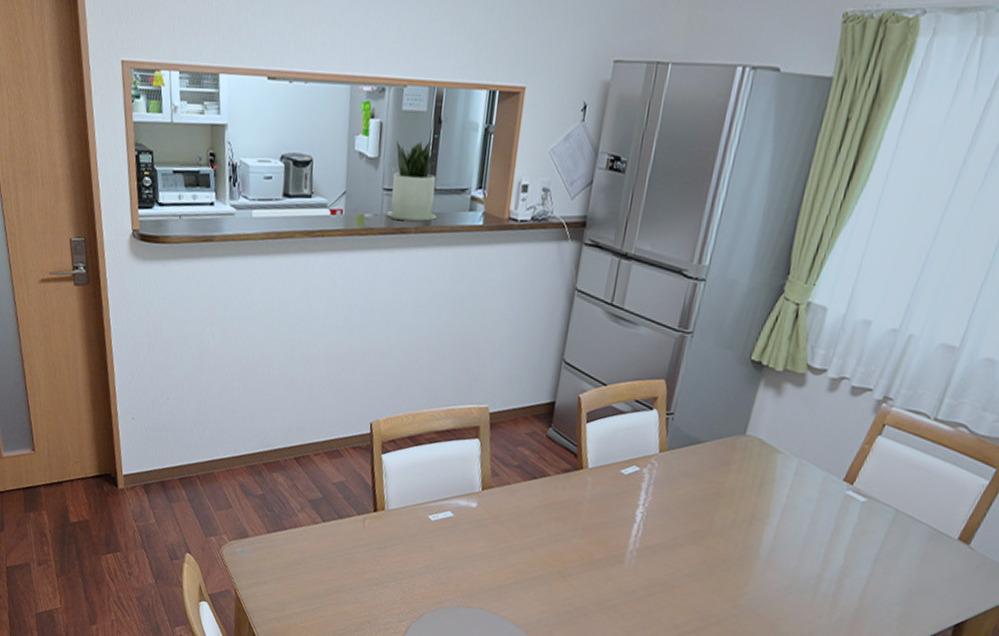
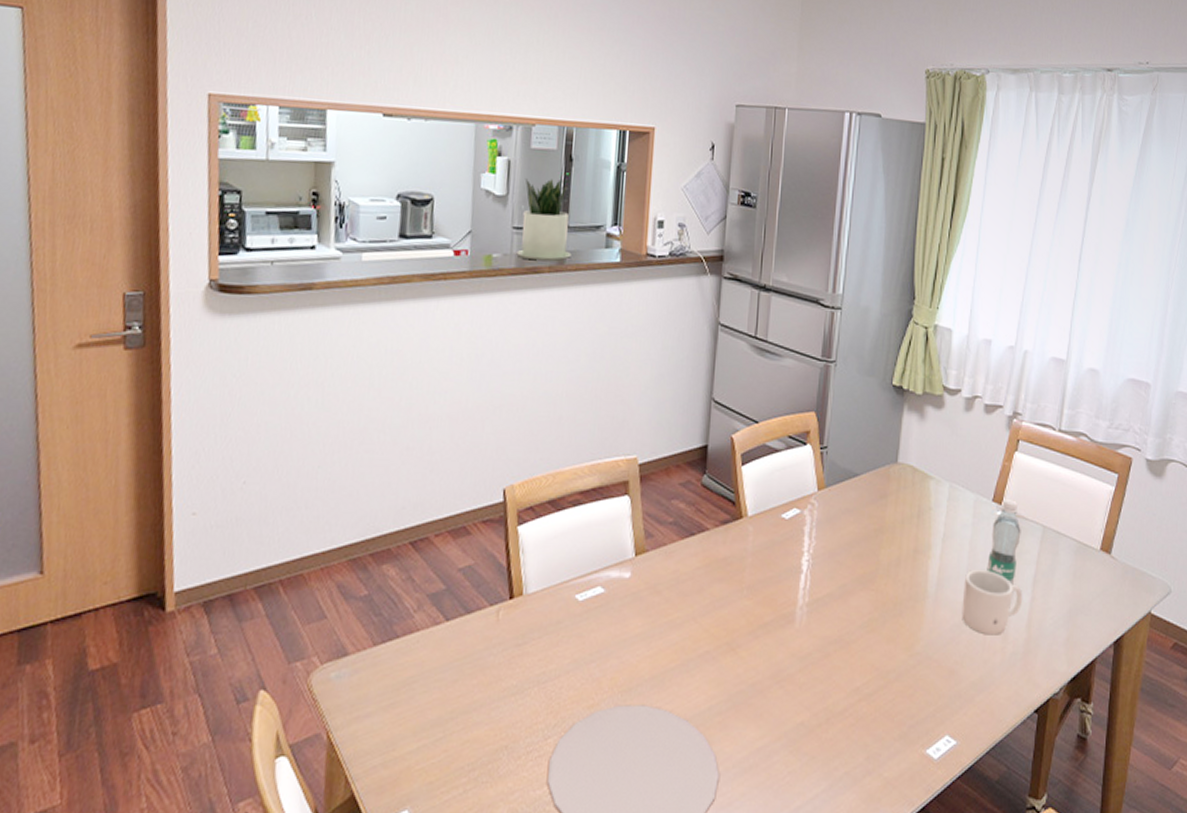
mug: none [792,540,861,602] -> present [962,569,1023,635]
bottle: none [825,479,871,560] -> present [987,498,1021,585]

